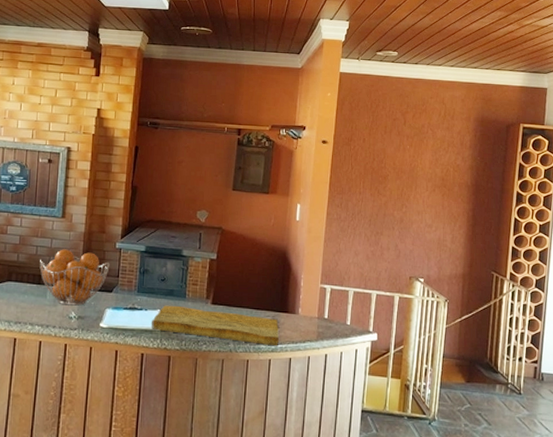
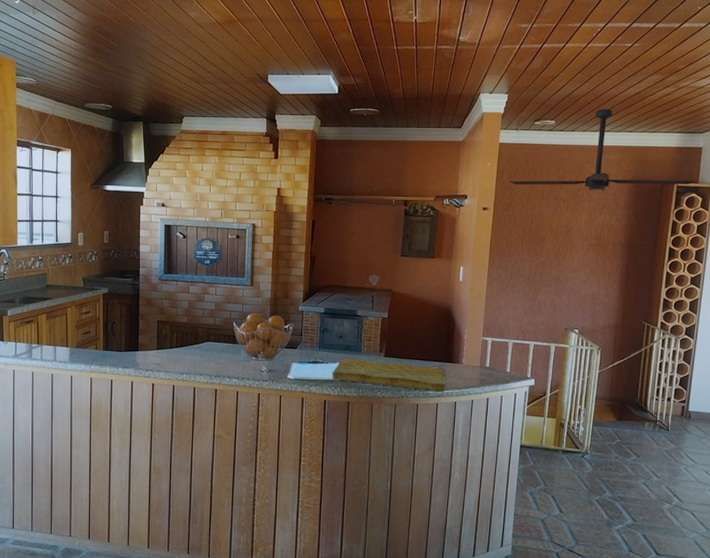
ceiling fan: none [350,42,542,129] -> present [509,108,696,191]

